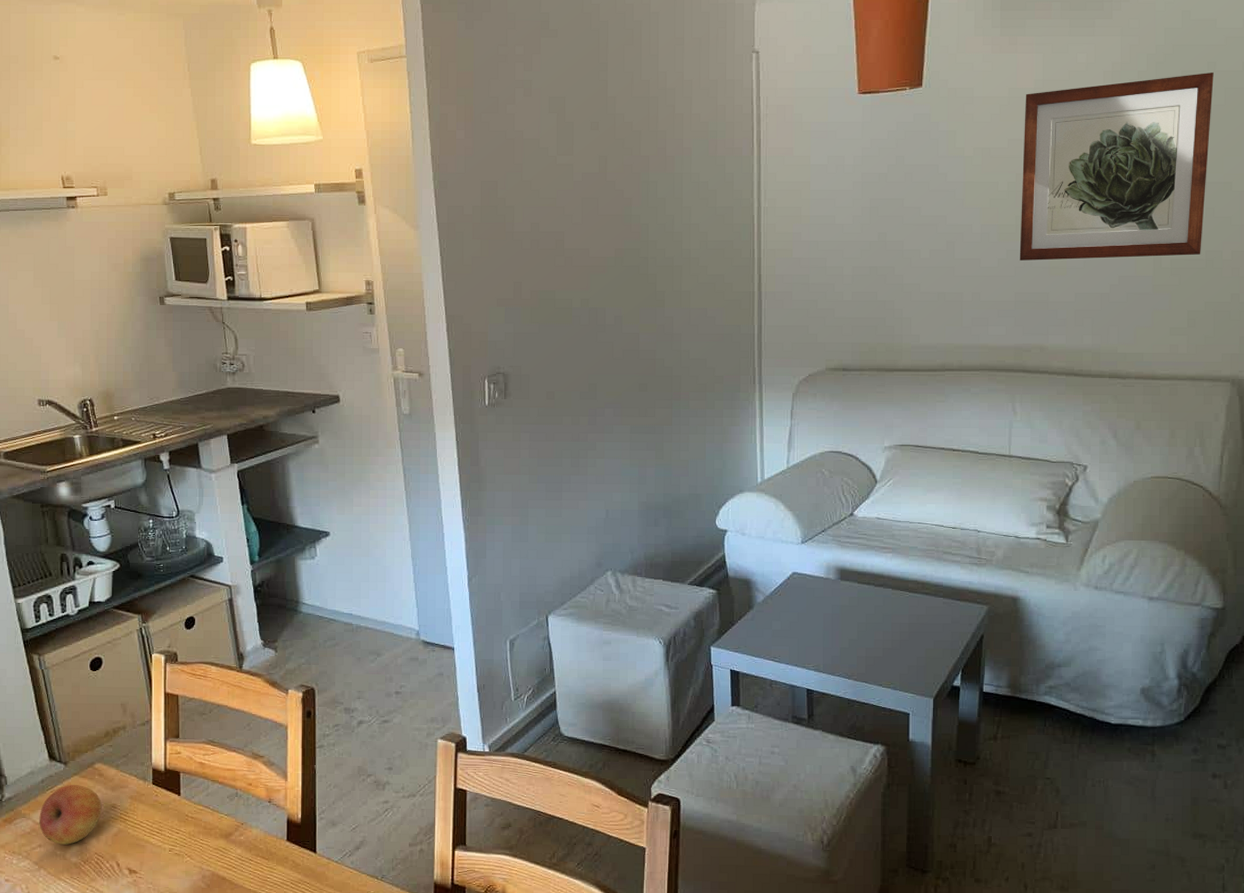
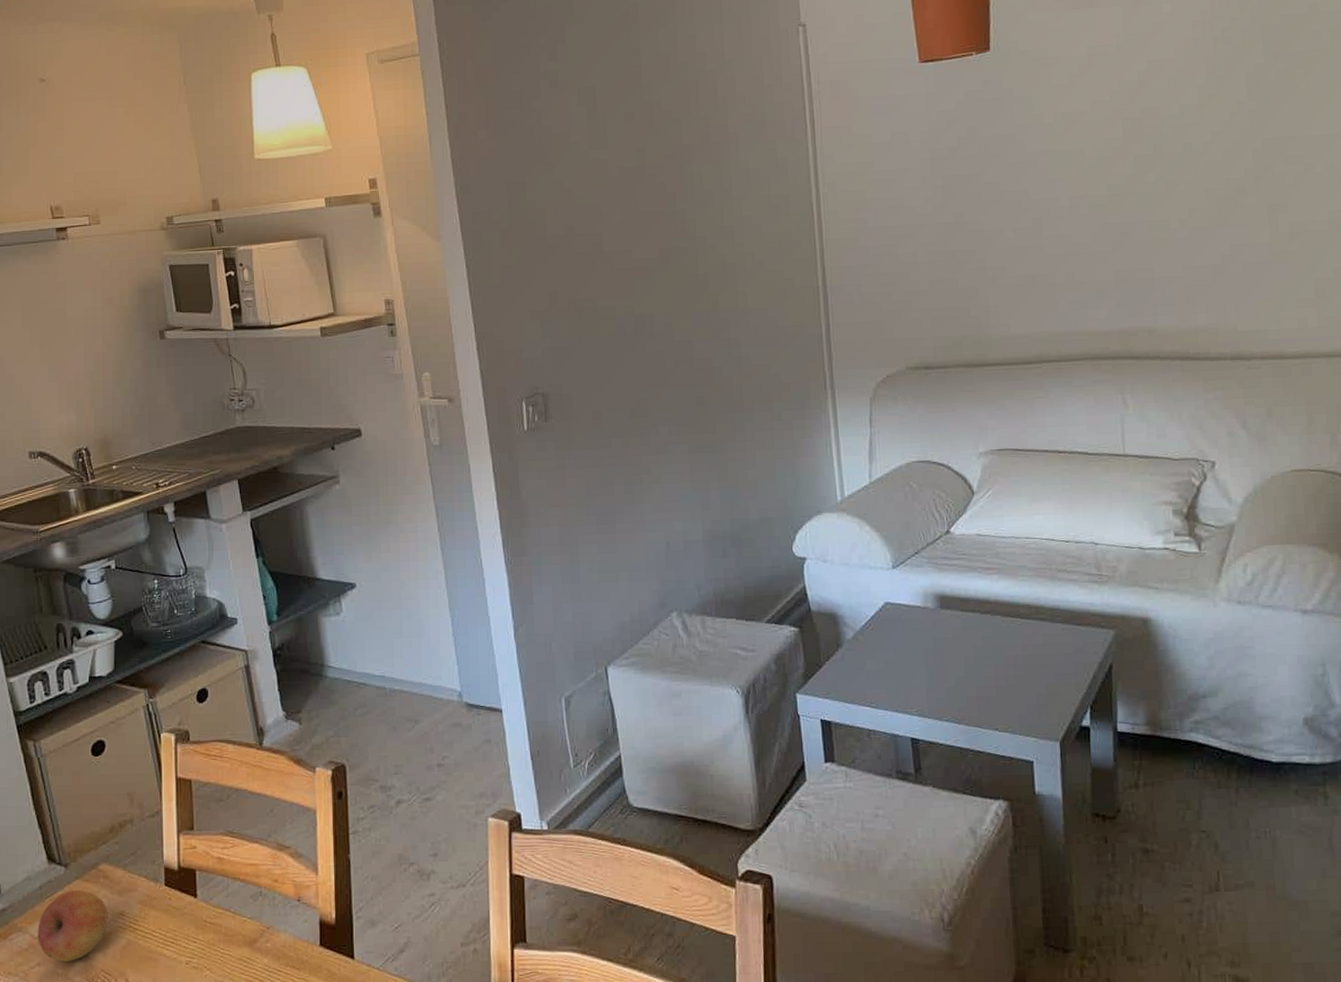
wall art: present [1019,73,1214,261] -> none [1106,14,1323,234]

